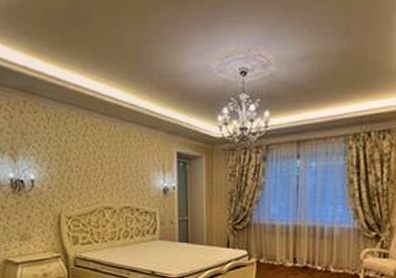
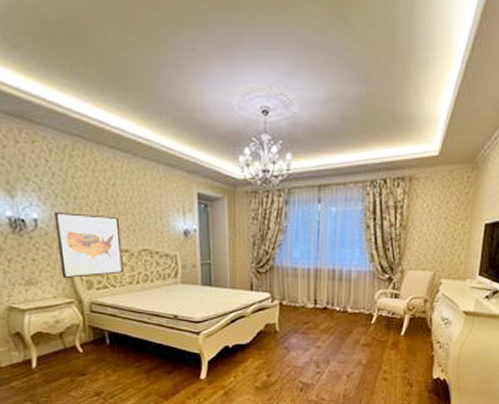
wall art: none [48,172,106,234] -> present [54,211,124,278]

